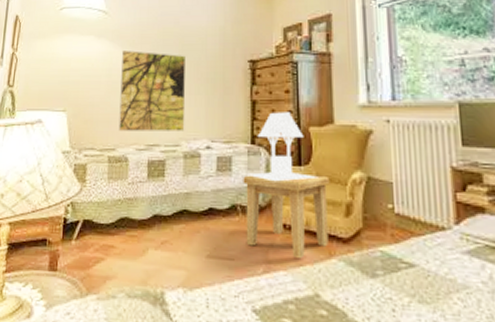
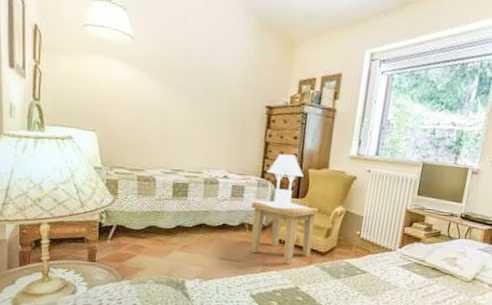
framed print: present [118,50,186,131] -> none [147,80,210,161]

